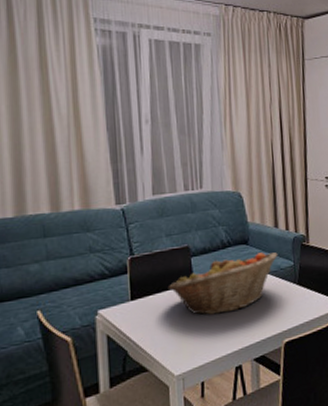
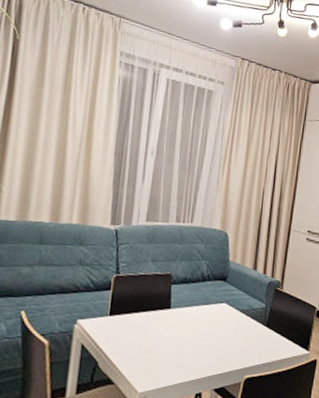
fruit basket: present [167,252,278,315] -> none [145,290,252,342]

